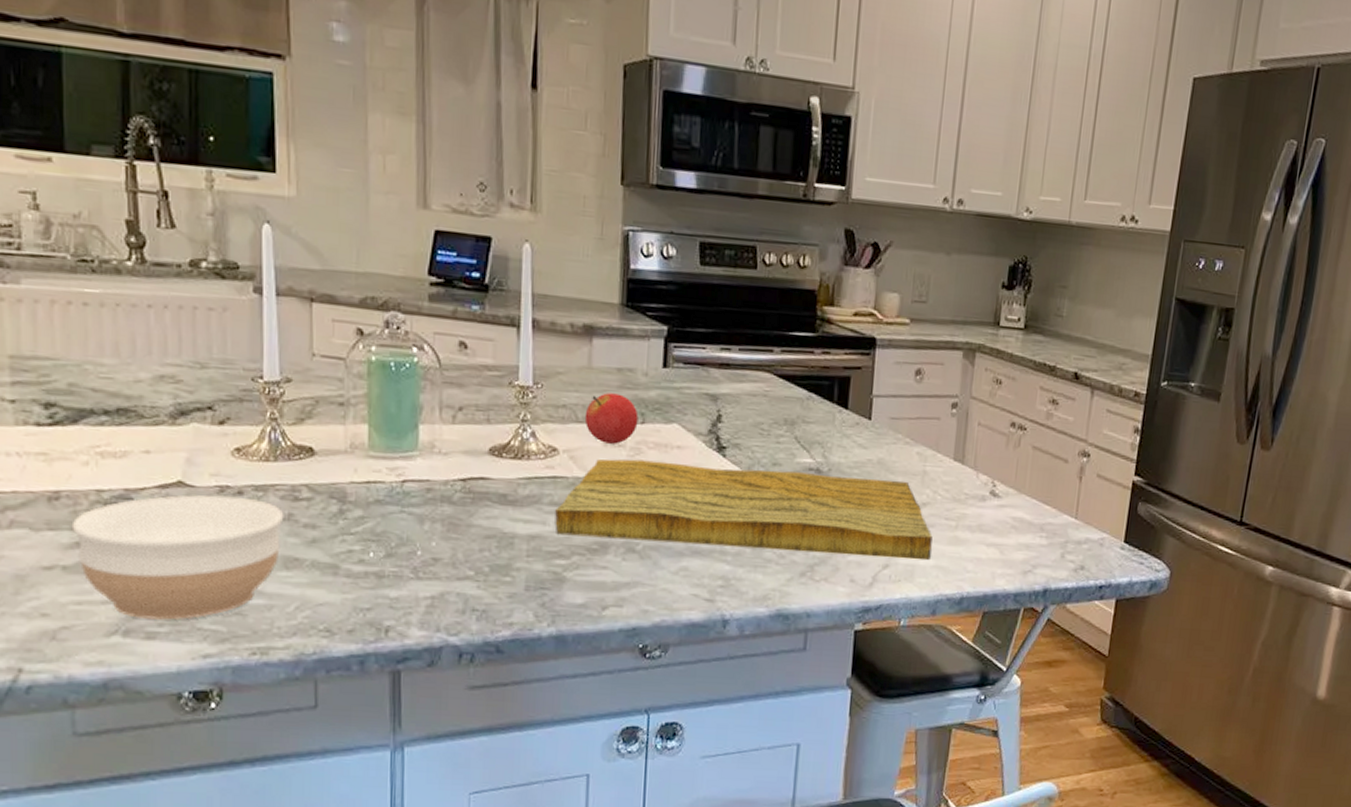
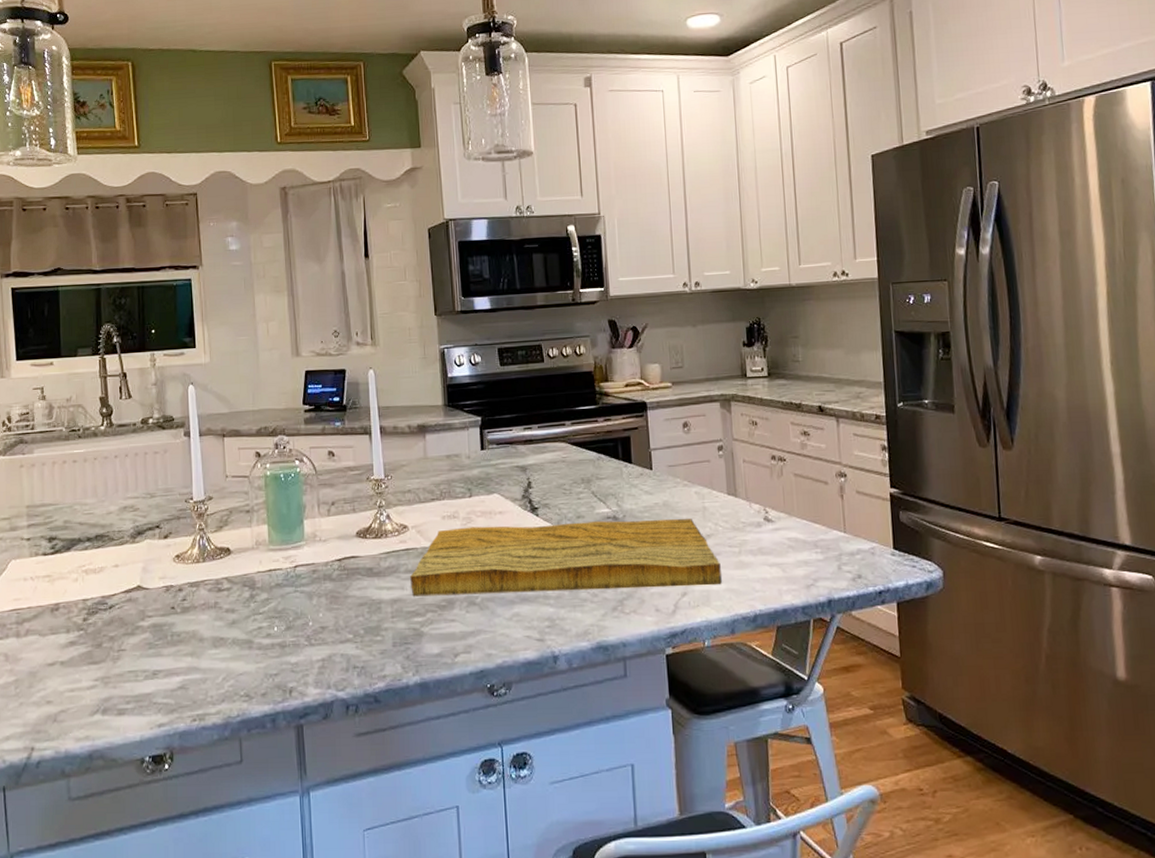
bowl: present [71,495,284,620] -> none [67,593,212,699]
fruit: present [584,393,639,444] -> none [425,476,467,517]

